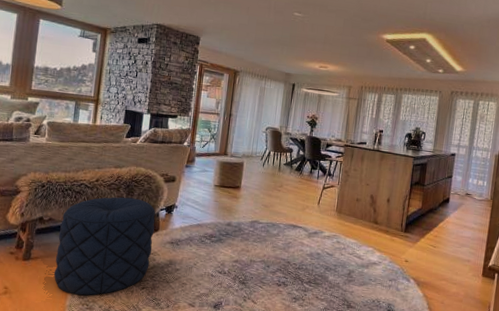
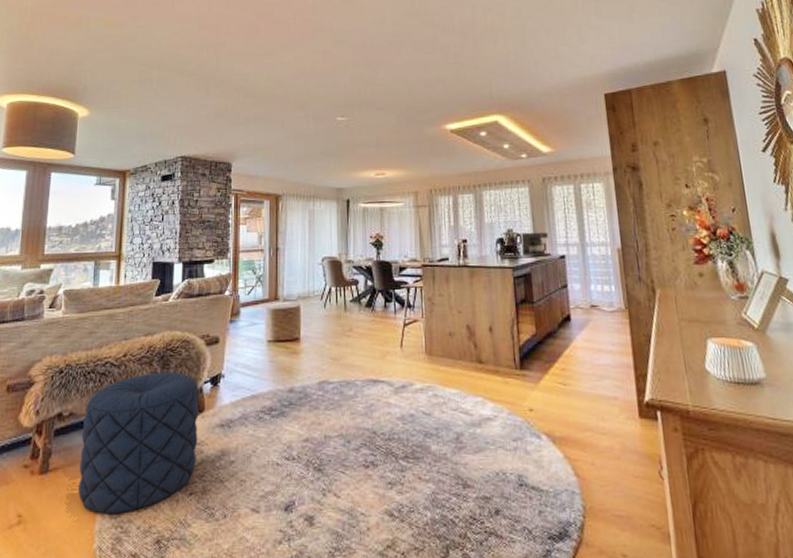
coffee maker: none [424,131,447,153] -> present [521,232,552,257]

